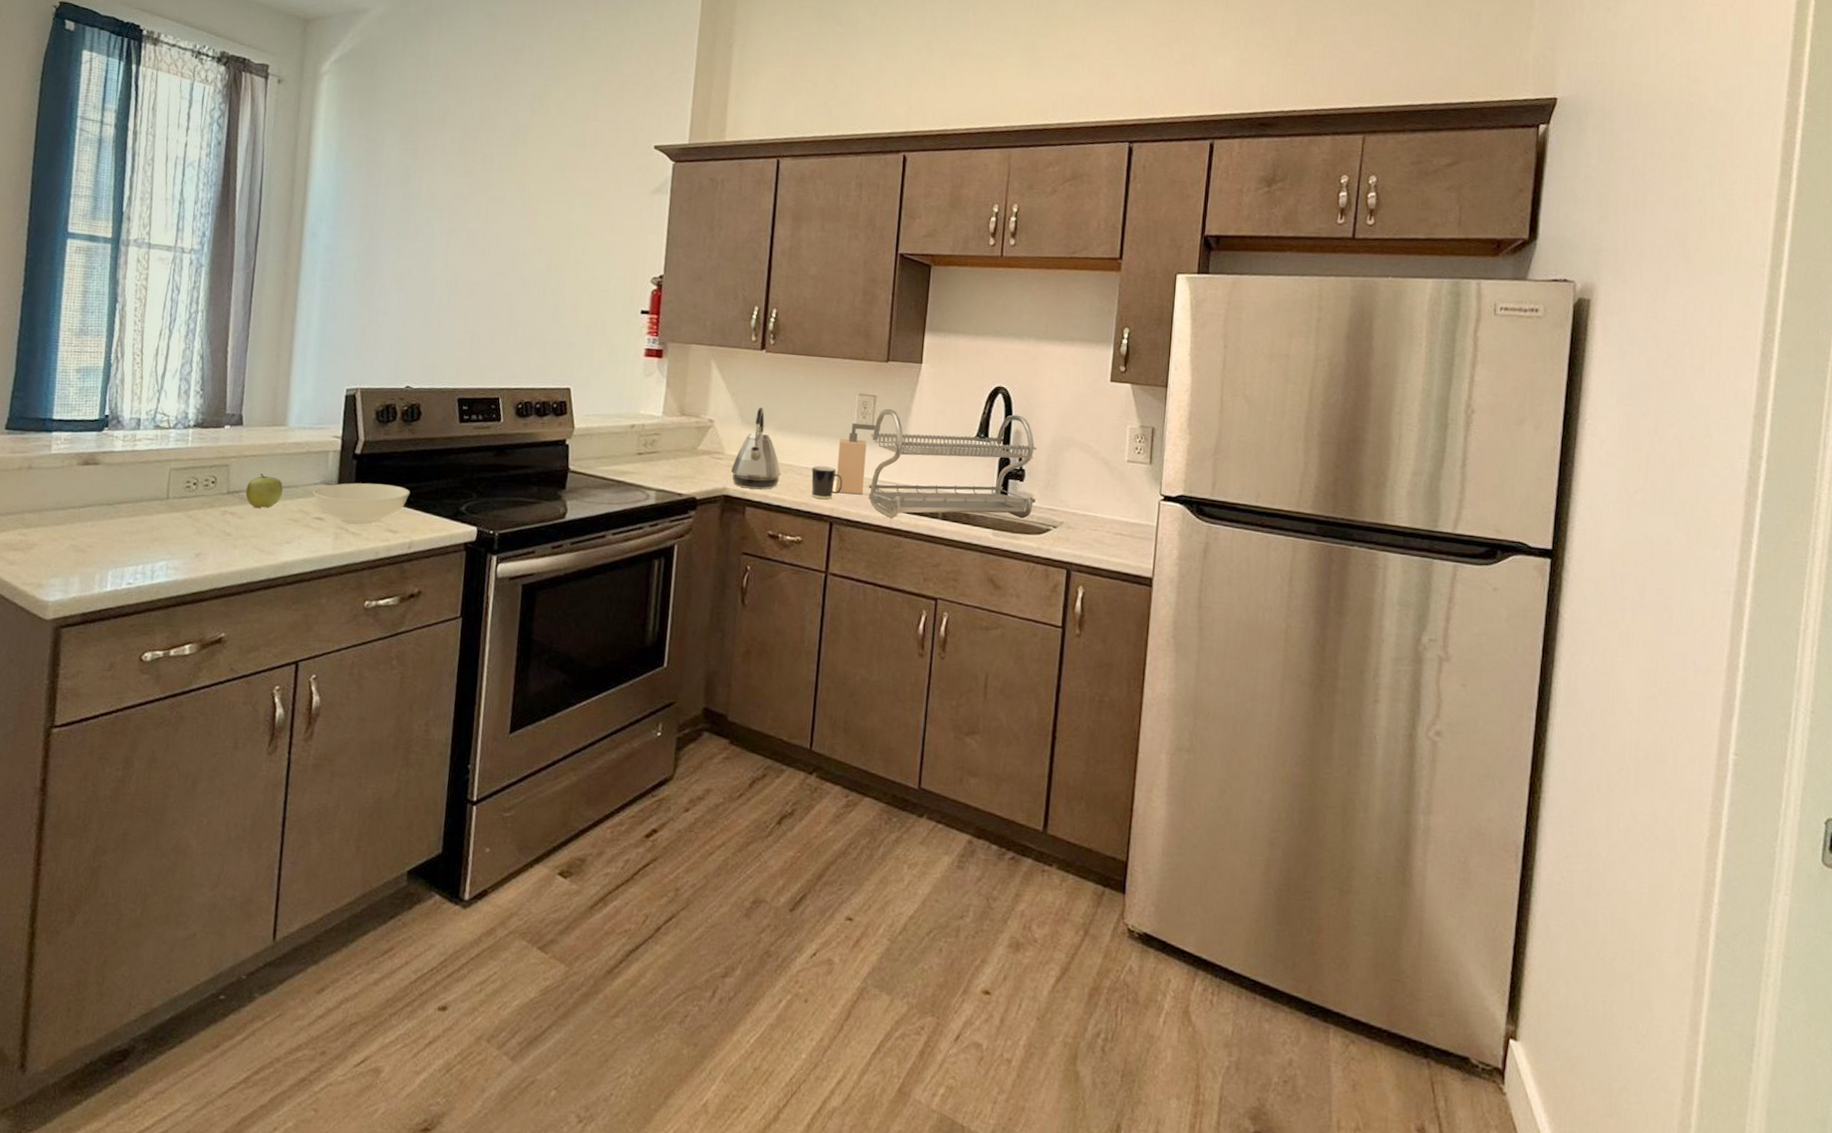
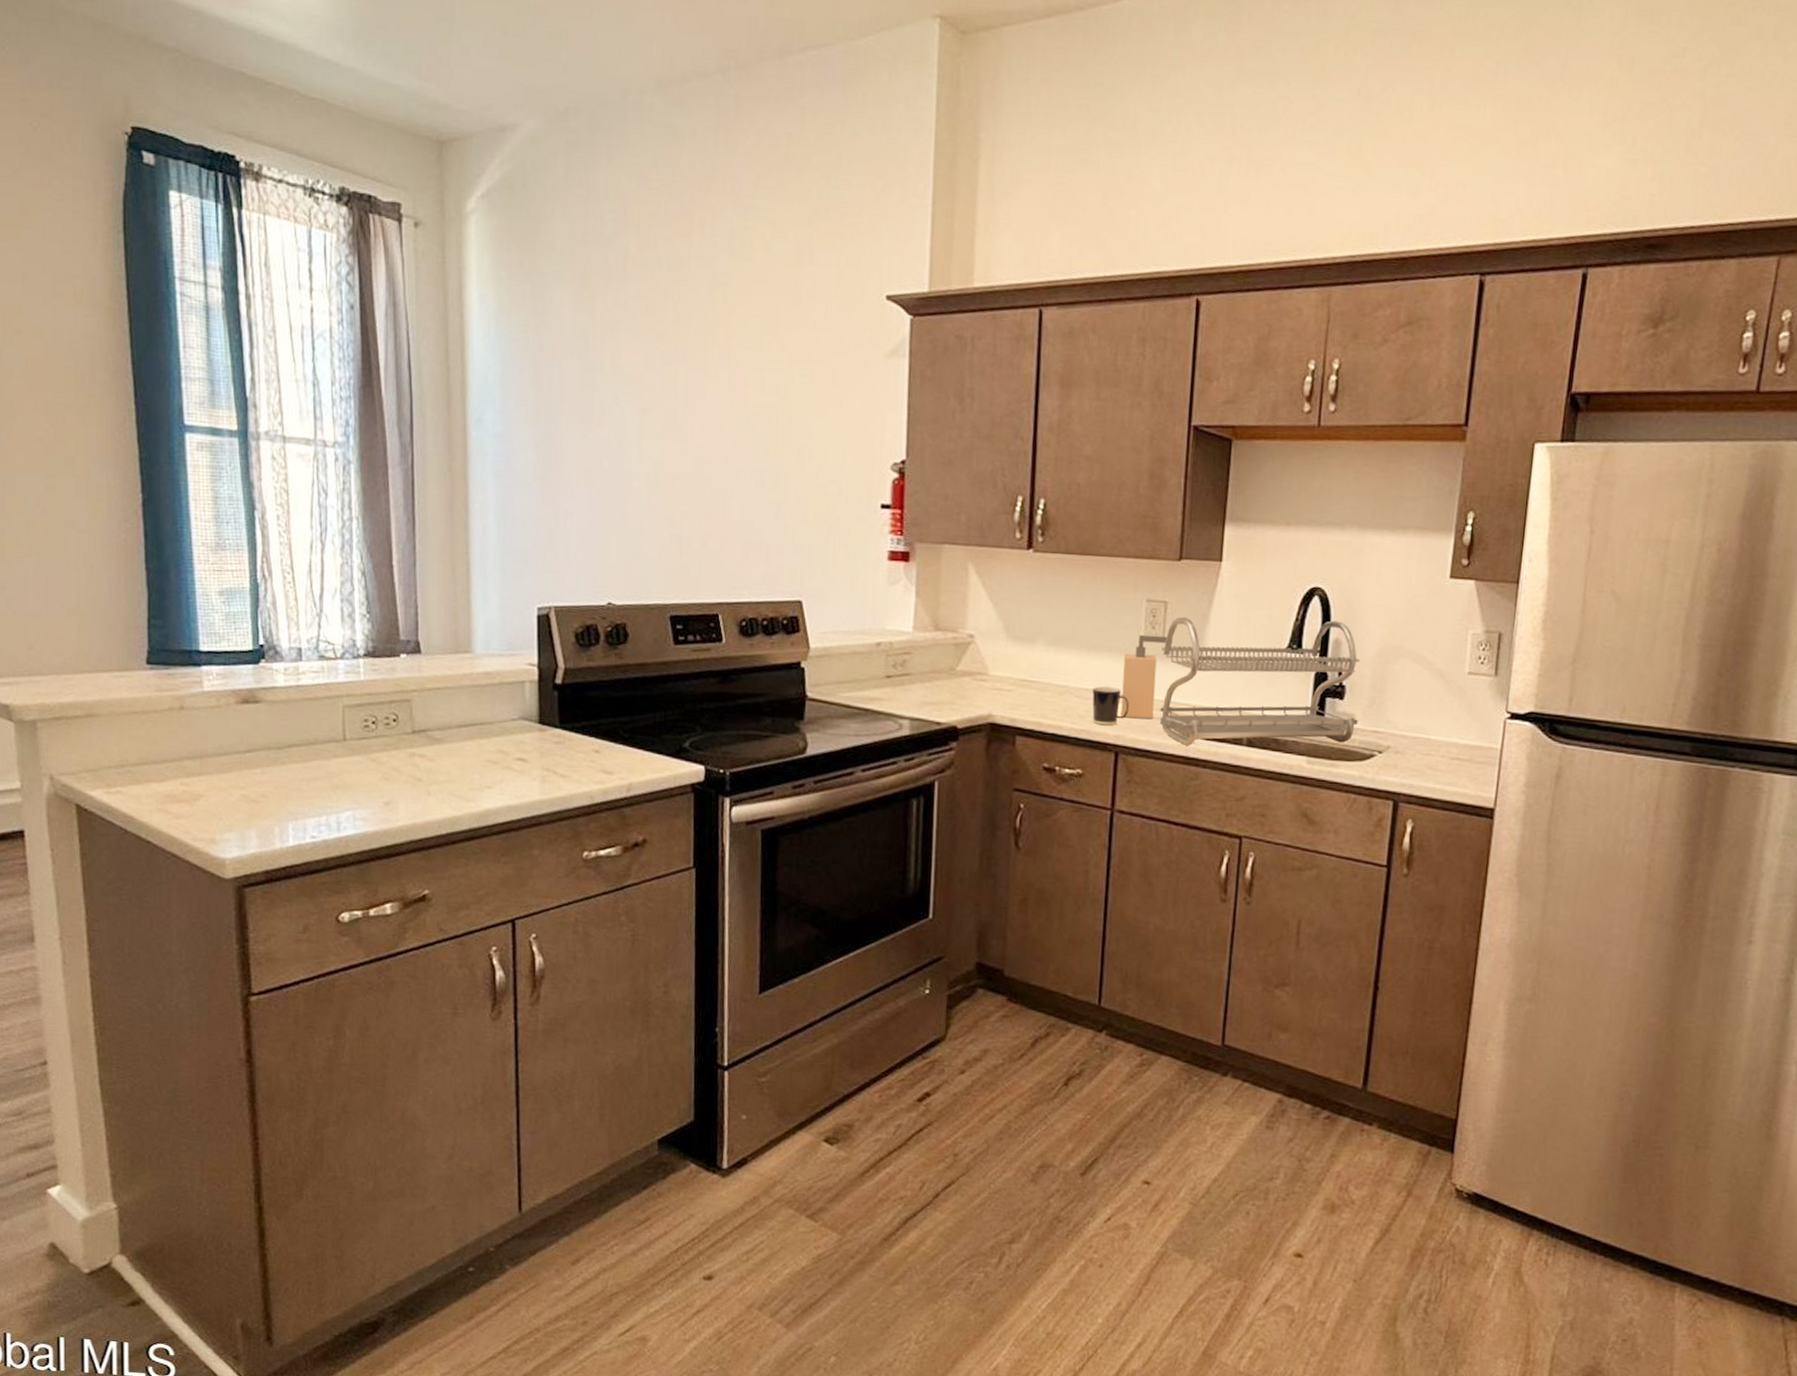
fruit: present [245,473,283,508] -> none [434,709,477,749]
bowl: present [313,483,411,525] -> none [511,717,624,765]
kettle: present [731,408,782,490] -> none [997,619,1057,716]

